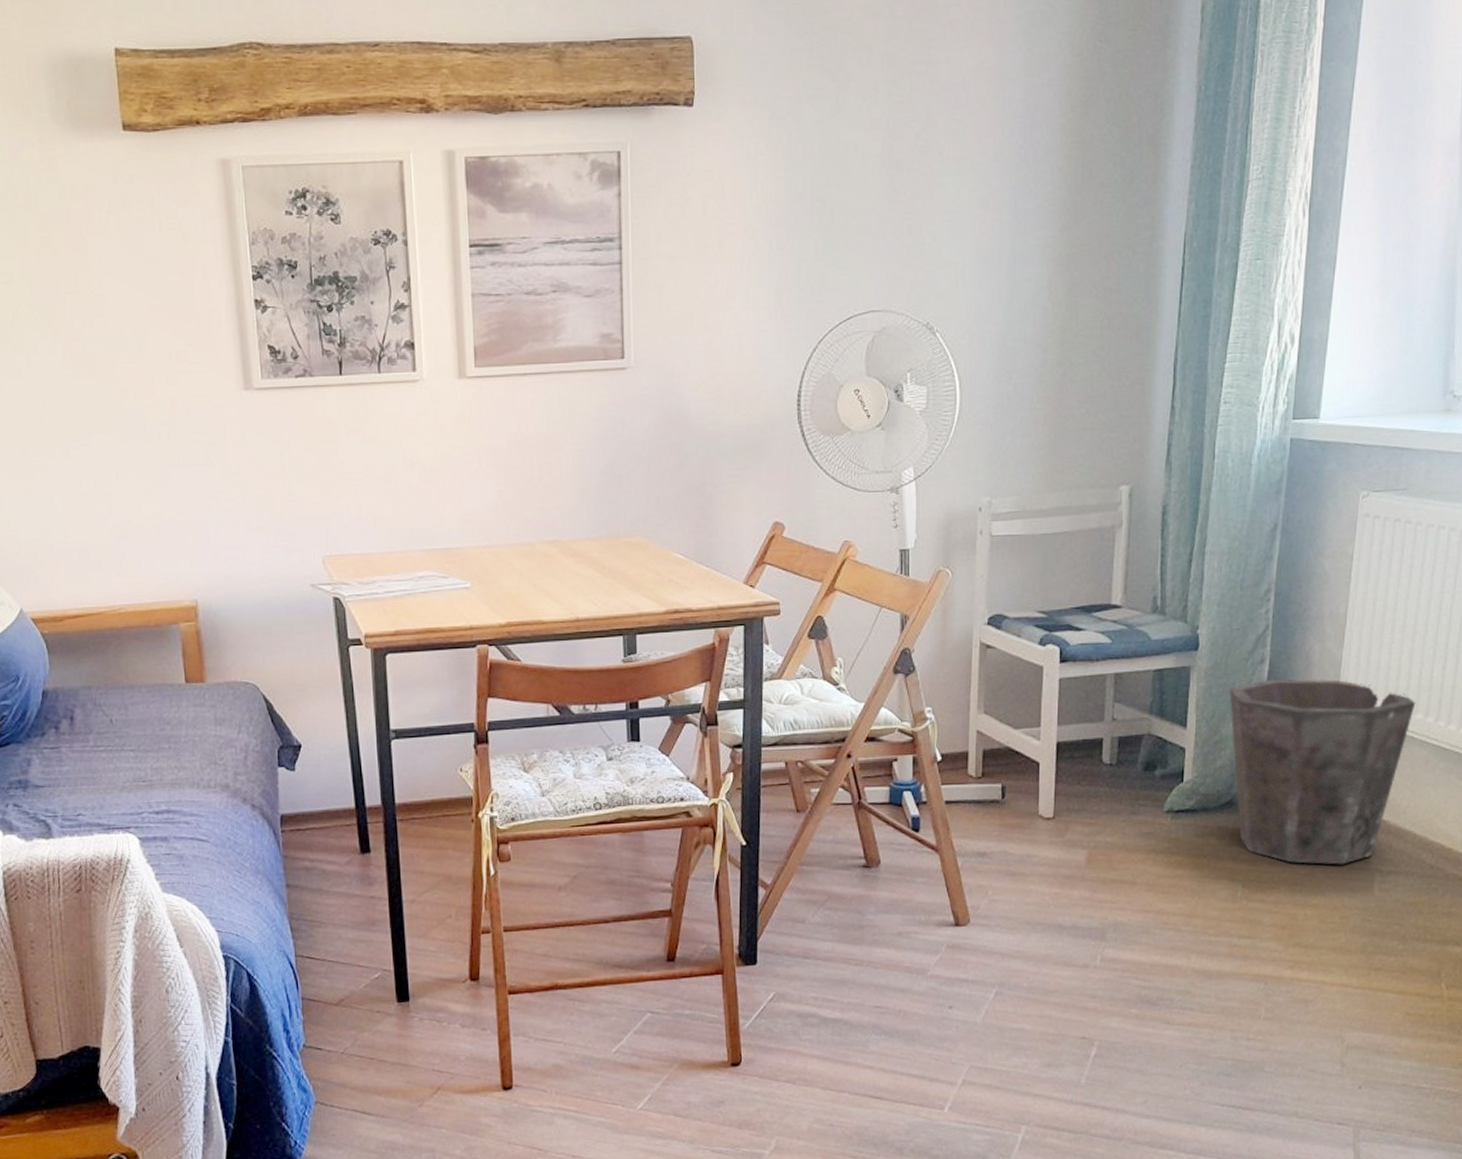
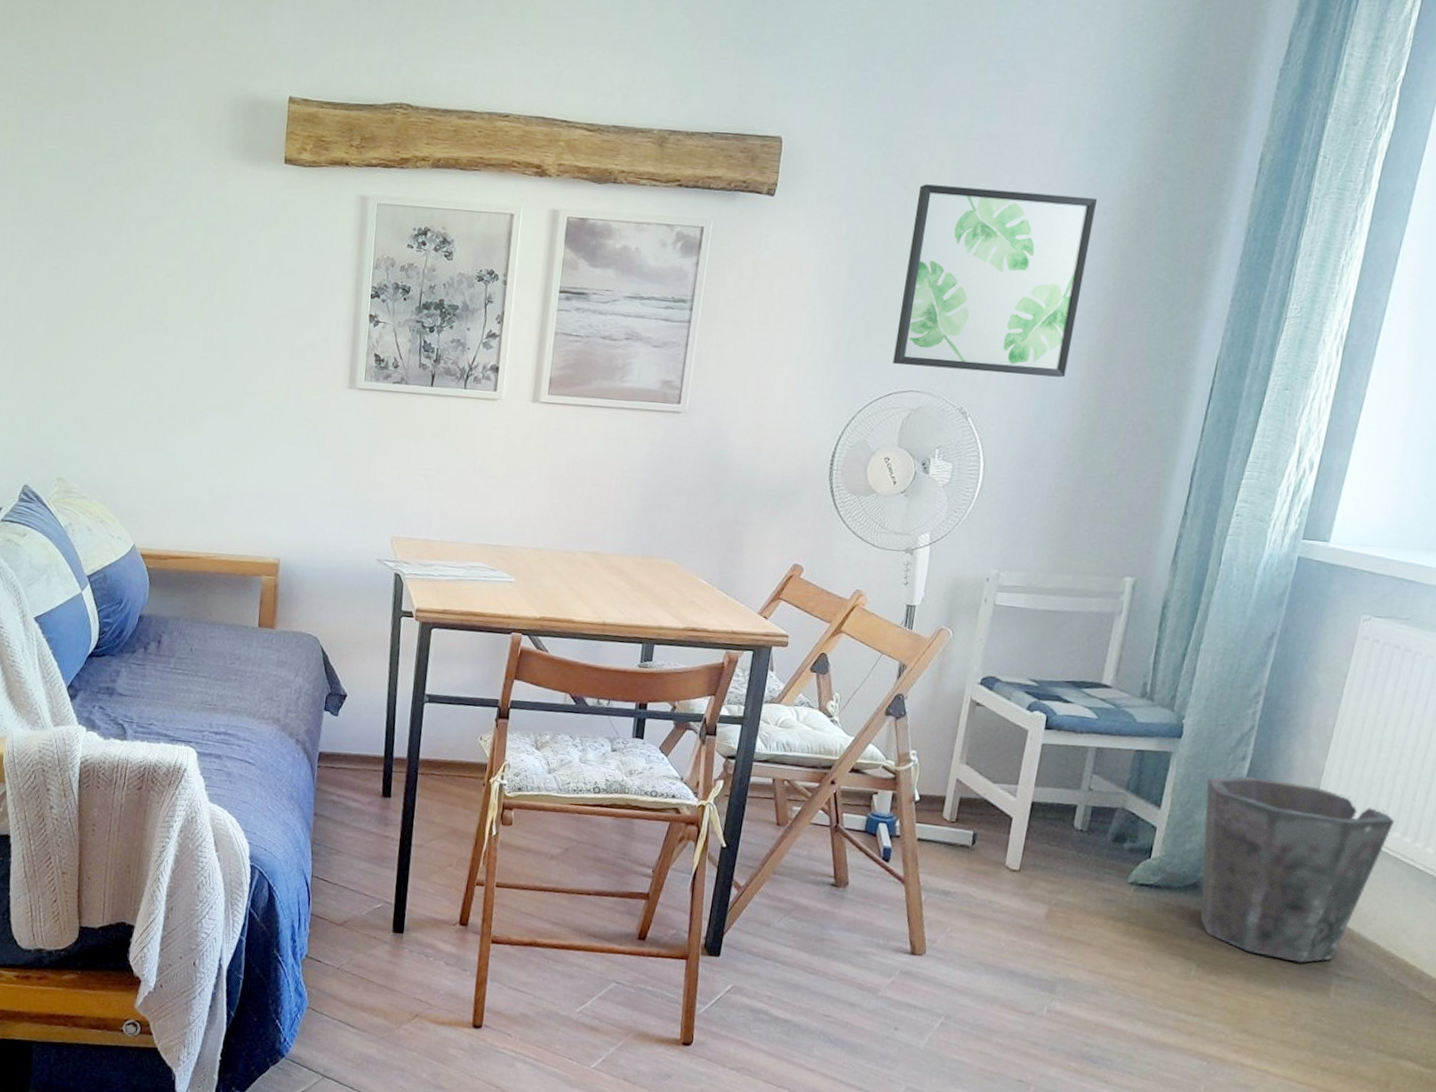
wall art: none [848,70,1040,284] -> present [892,184,1098,378]

